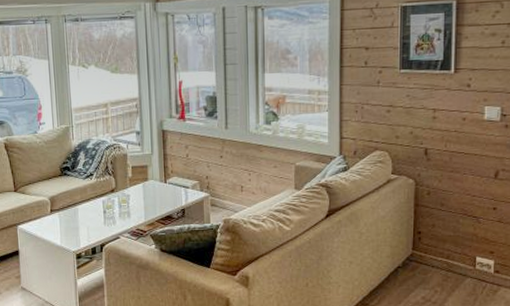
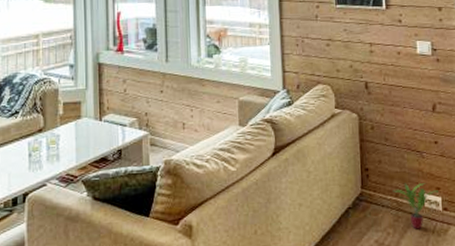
potted plant: none [444,246,492,289] -> present [393,183,438,229]

